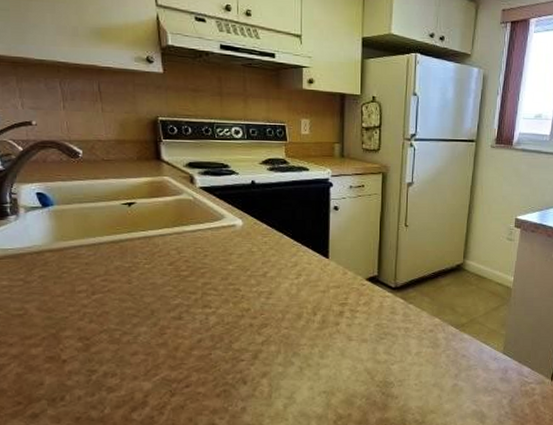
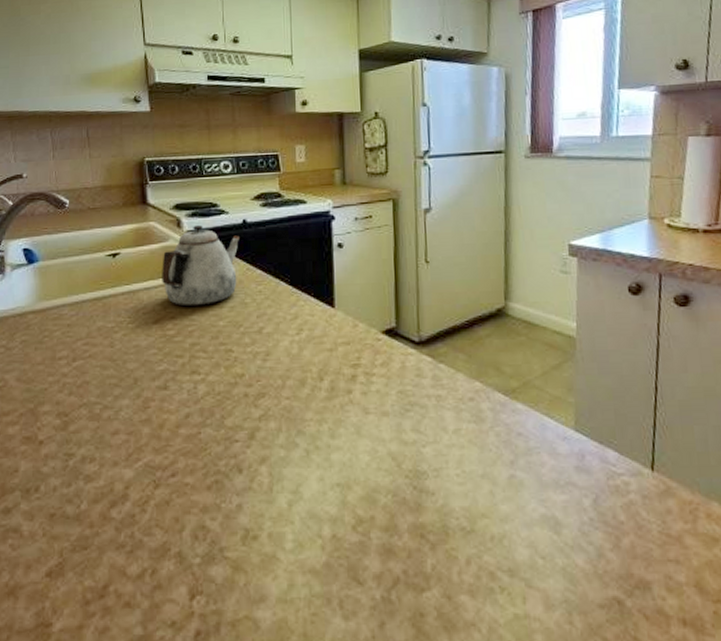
teapot: none [176,183,248,252] -> present [162,225,239,307]

